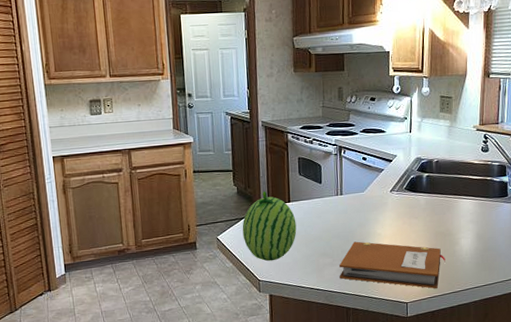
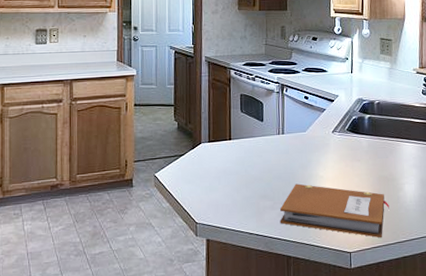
fruit: present [242,190,297,261] -> none [181,127,237,202]

